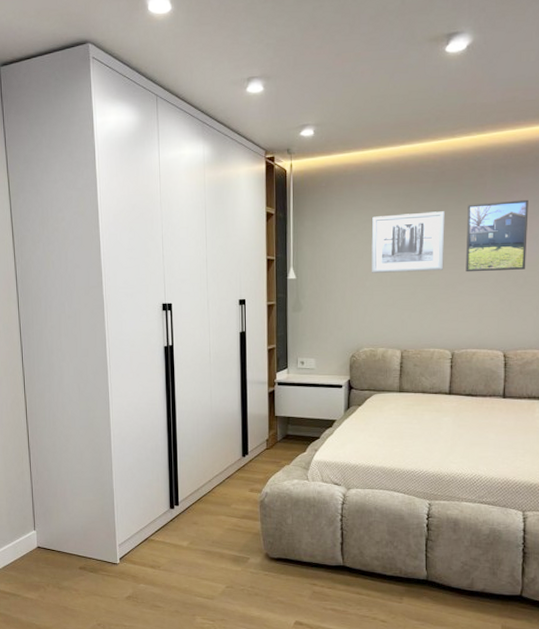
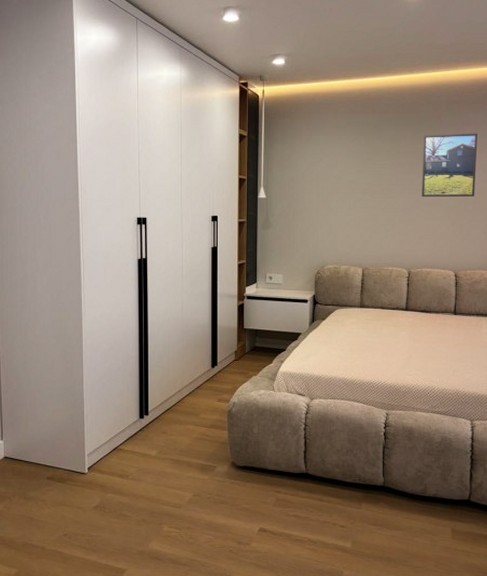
wall art: present [371,211,445,273] -> none [337,140,403,195]

